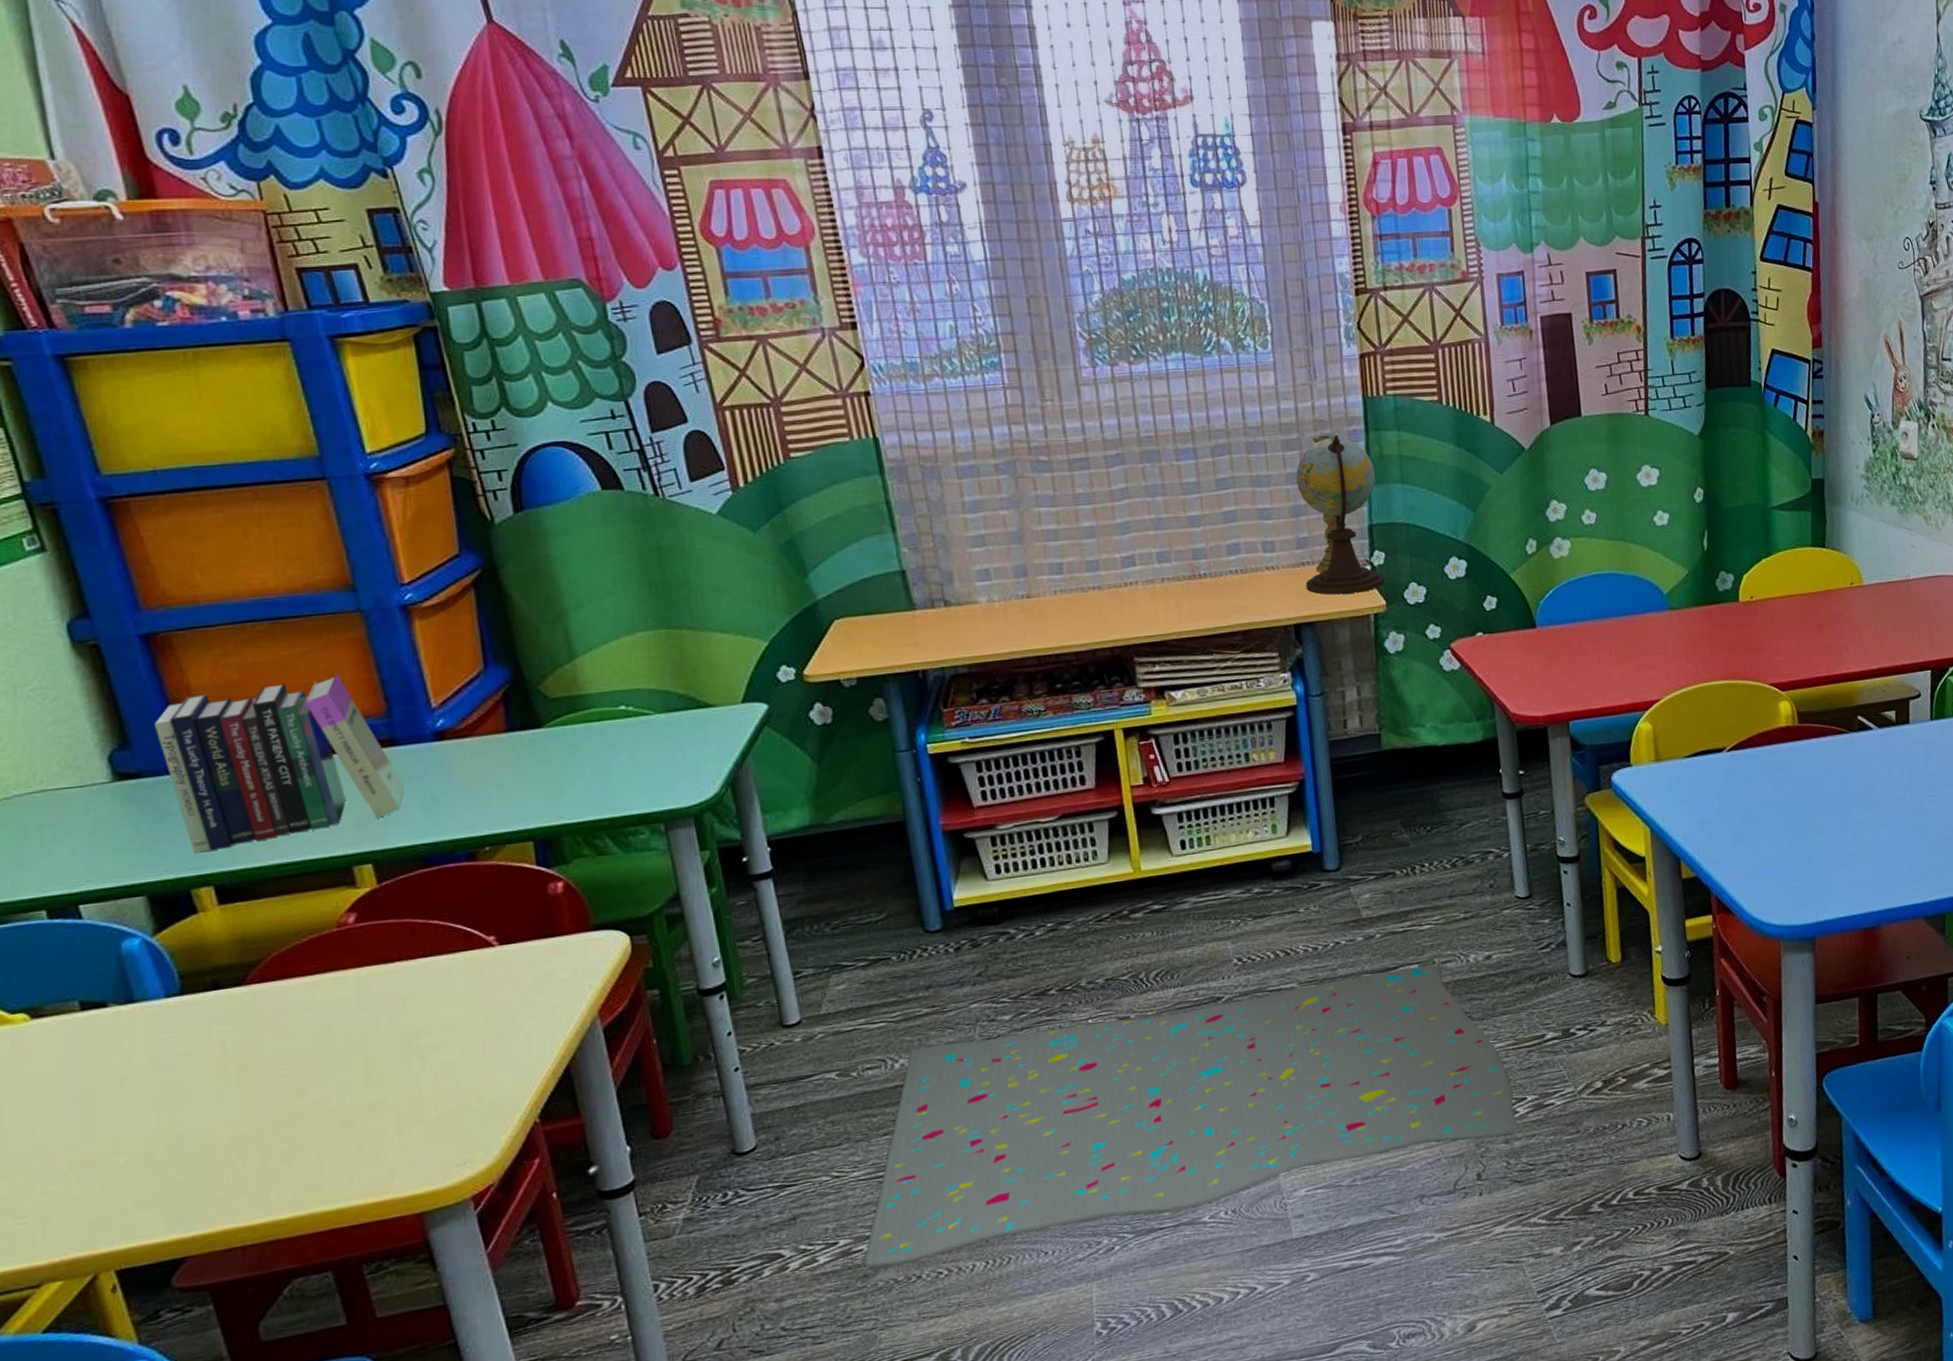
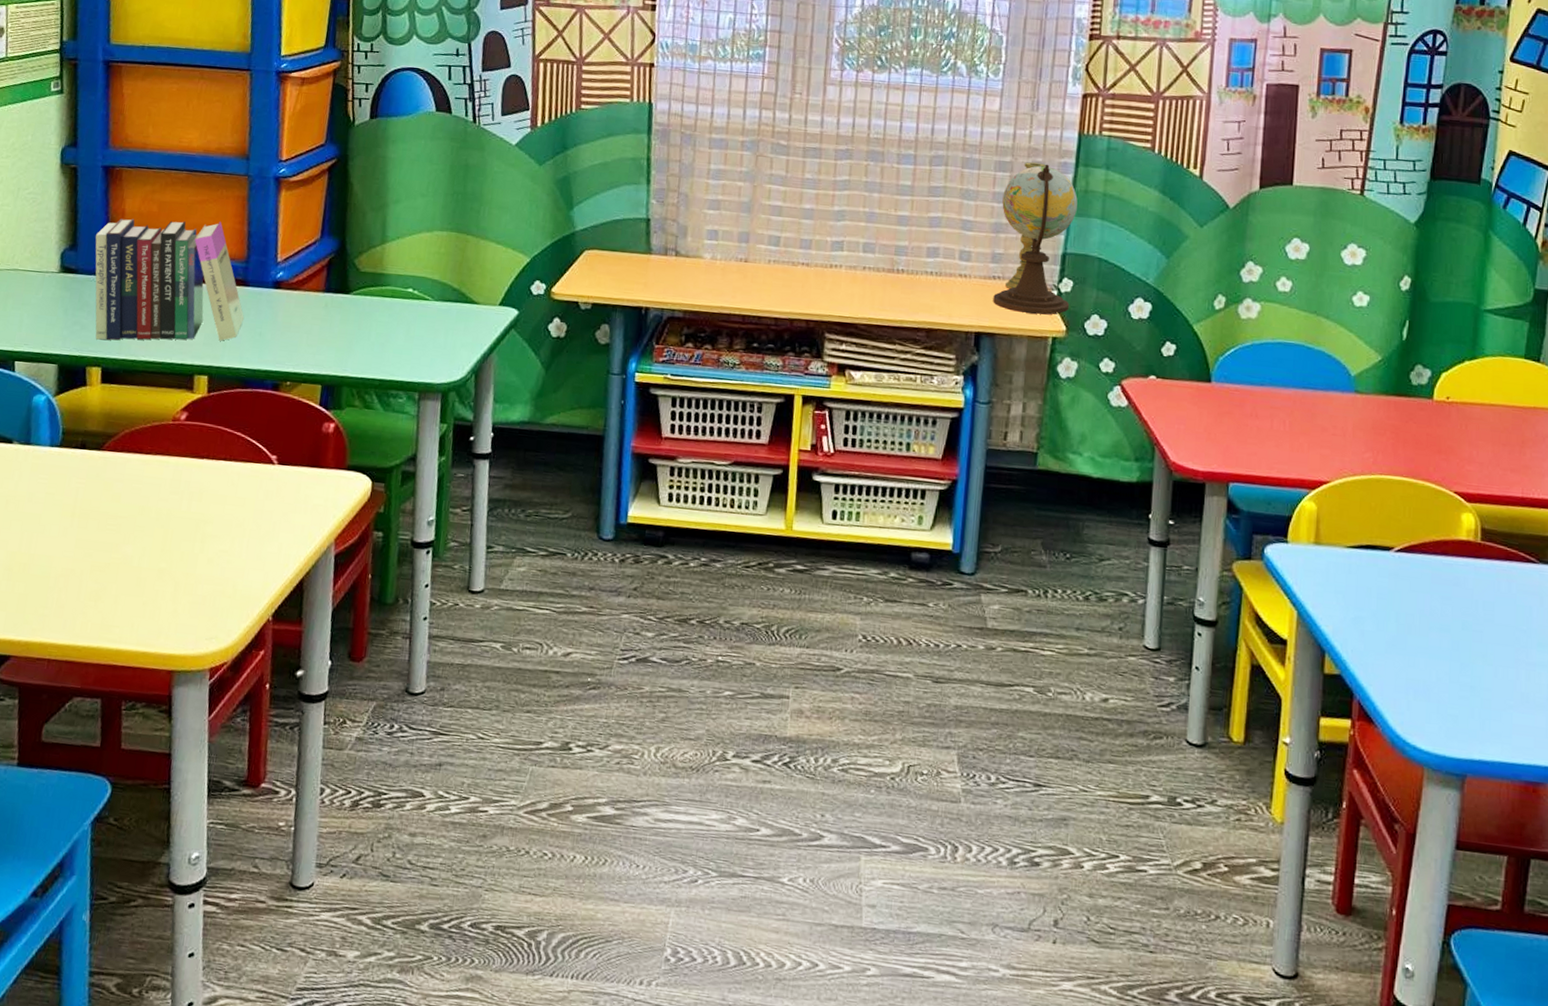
play mat: present [864,964,1520,1269] -> none [485,641,1107,889]

